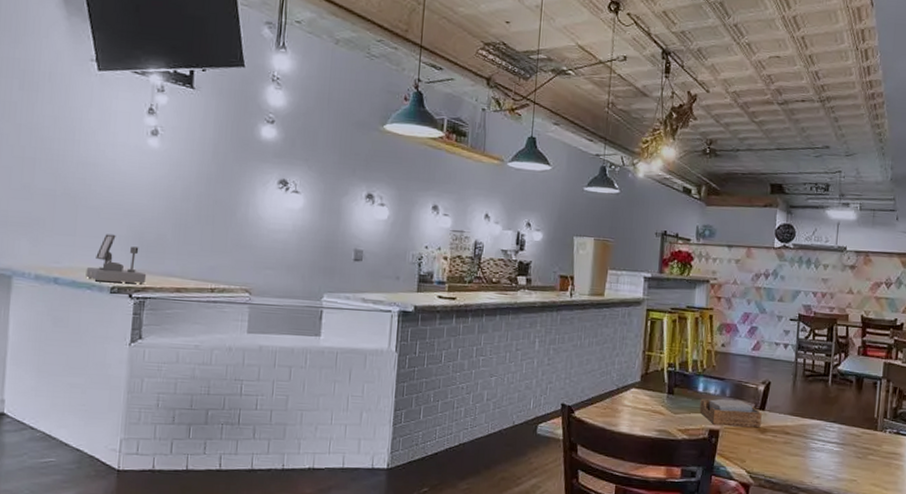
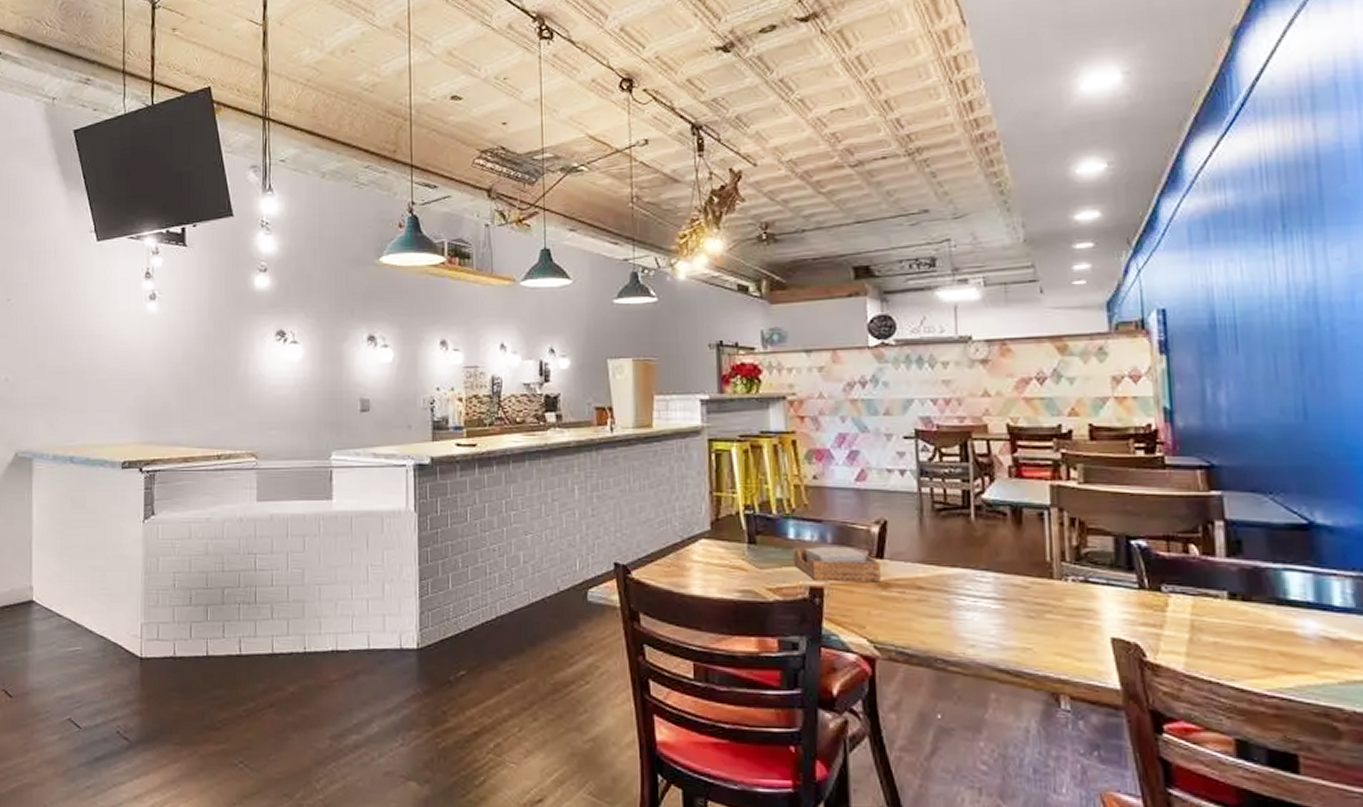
cash register: present [86,234,147,285] -> none [98,407,155,457]

